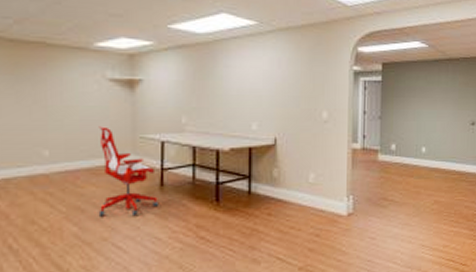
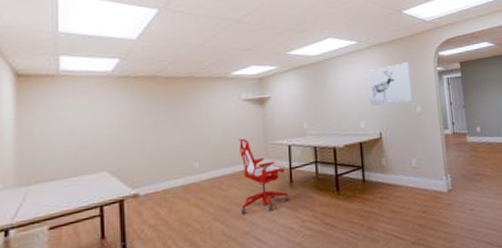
wall art: none [267,55,321,105] -> present [368,62,414,106]

